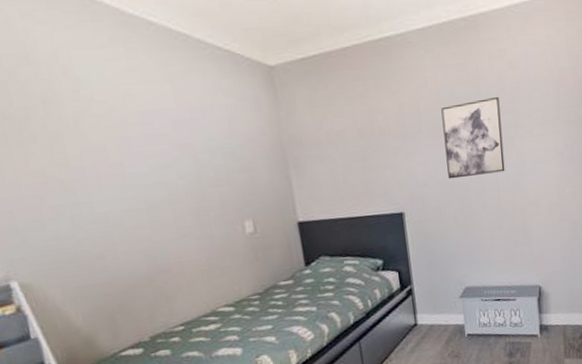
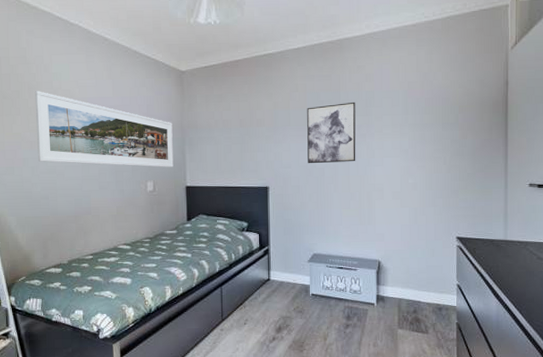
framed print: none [53,105,277,208] -> present [34,91,174,167]

